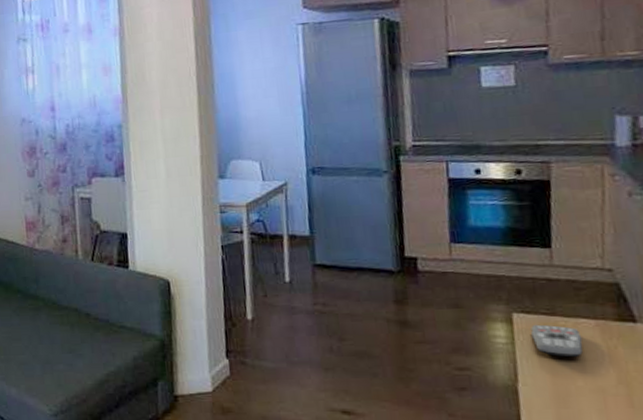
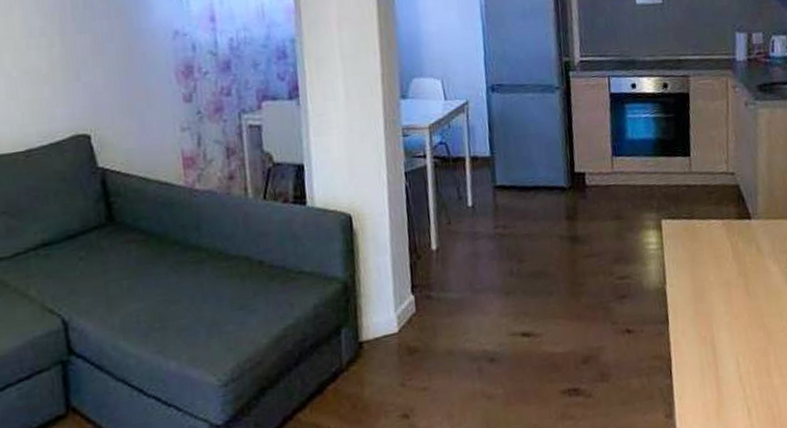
remote control: present [531,324,583,358] -> none [675,228,714,257]

